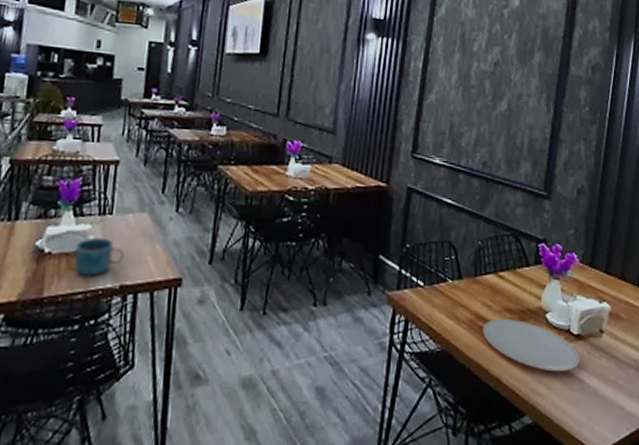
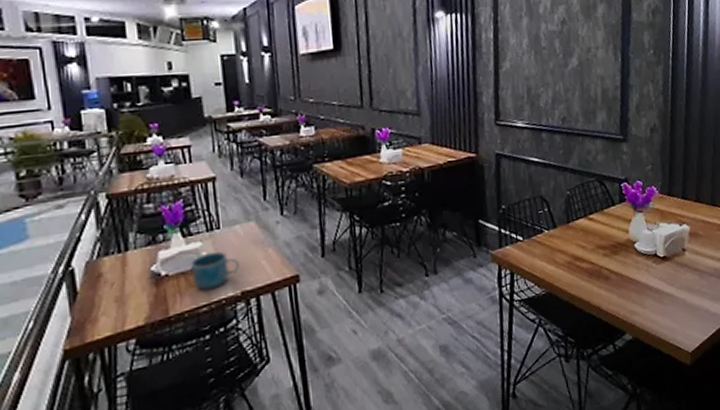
plate: present [483,319,579,372] -> none [580,254,668,293]

